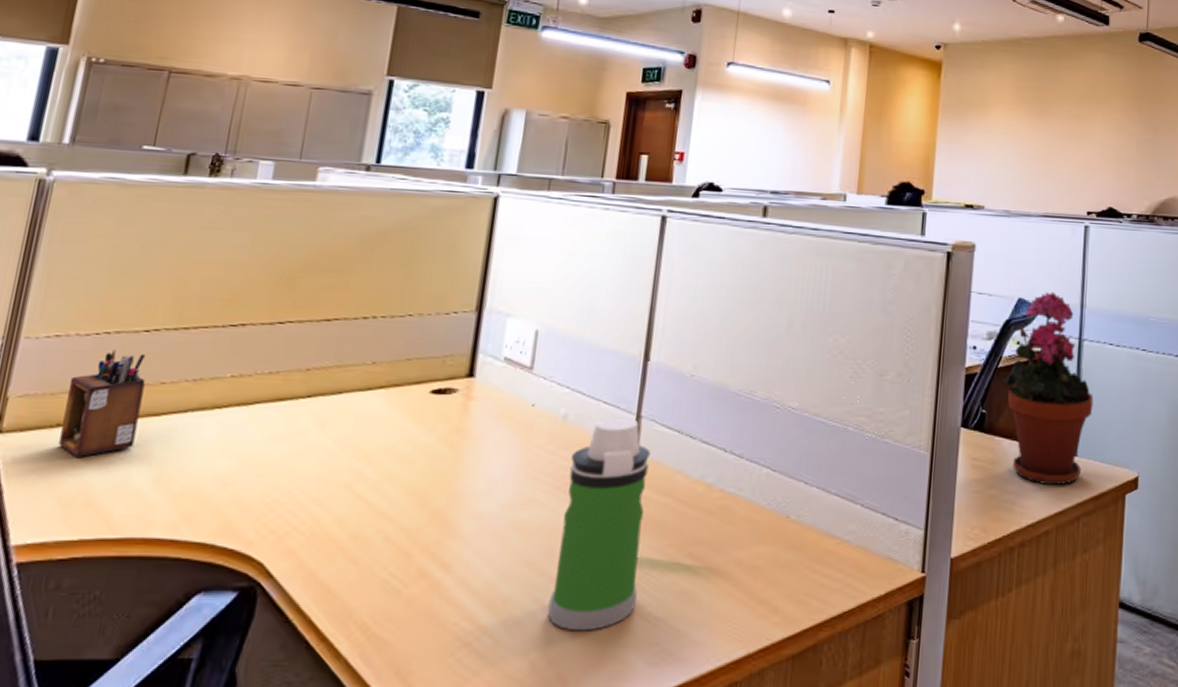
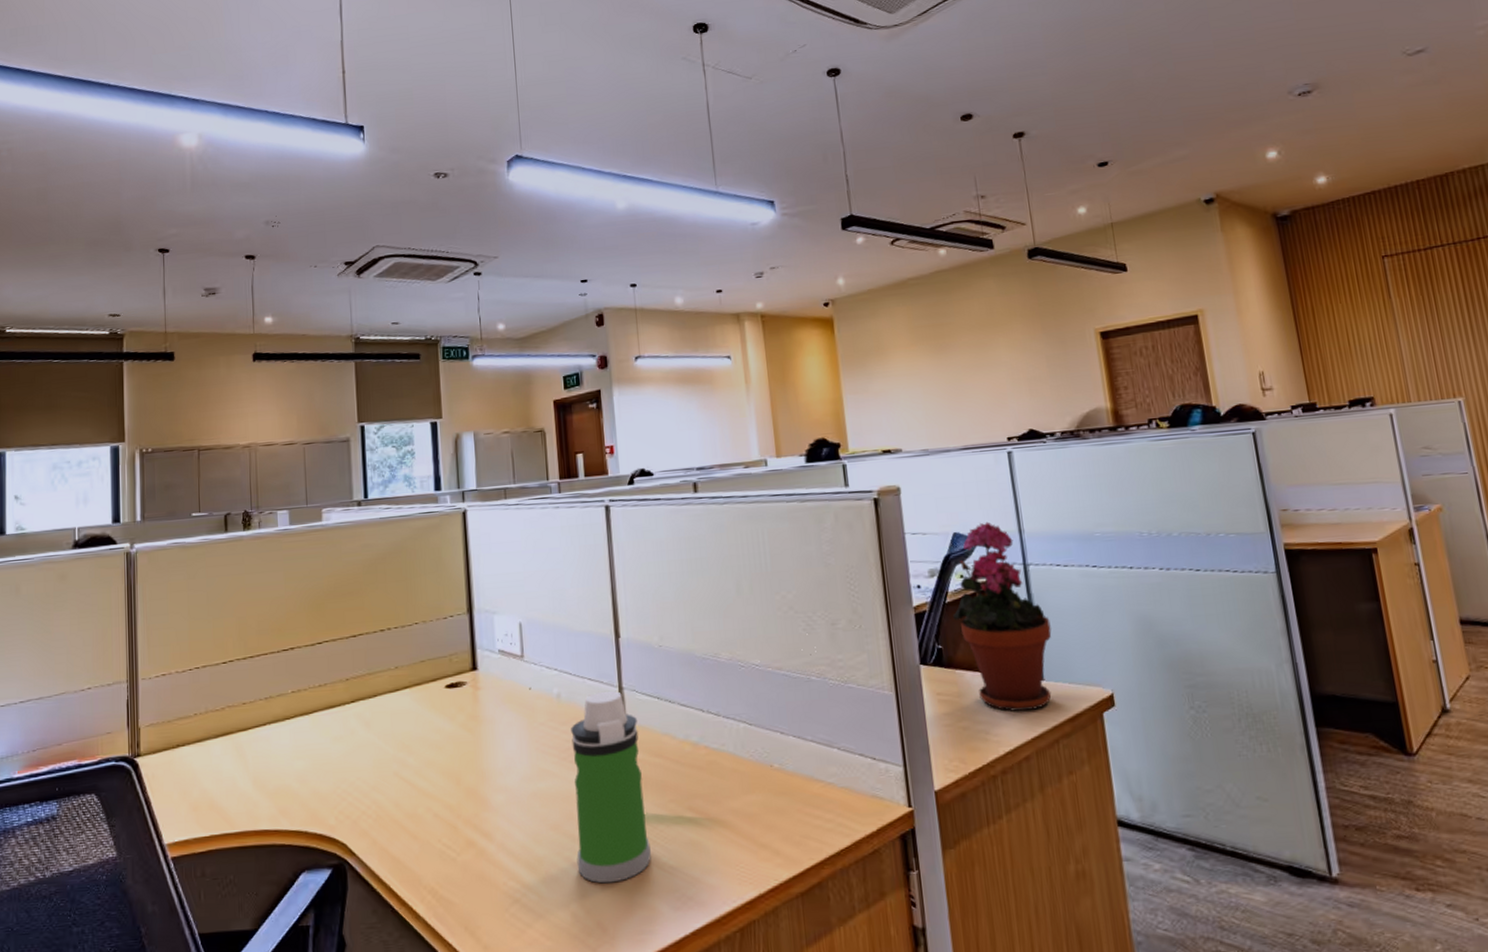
desk organizer: present [59,350,145,457] -> none [179,681,233,770]

